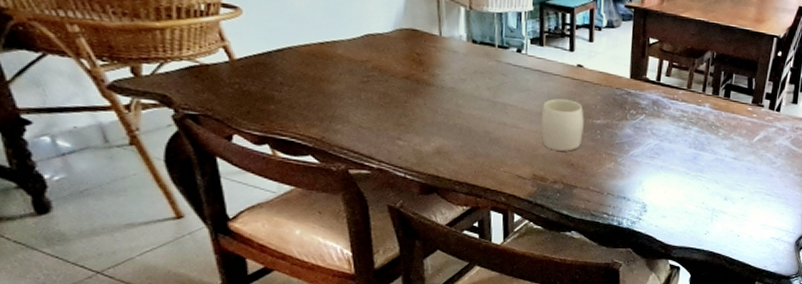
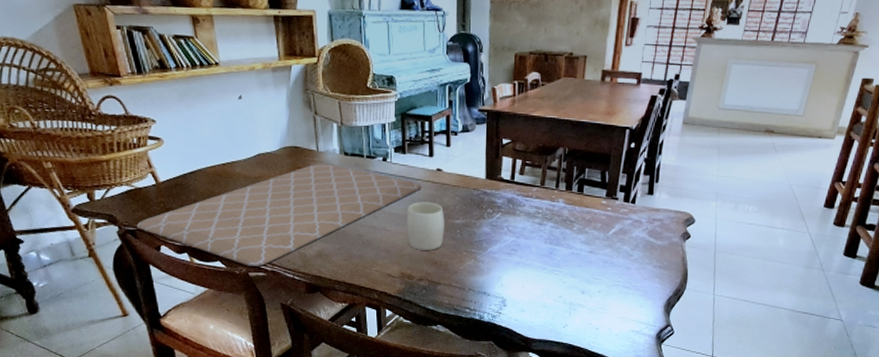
placemat: none [200,49,560,163] -> present [136,163,422,267]

